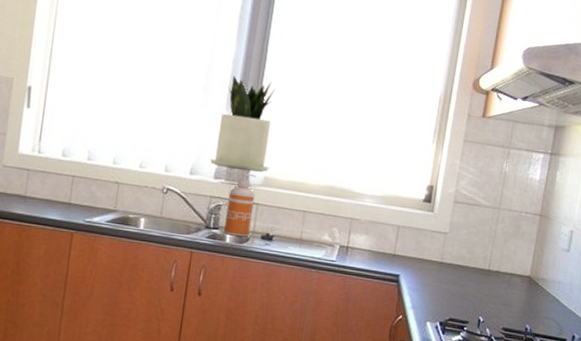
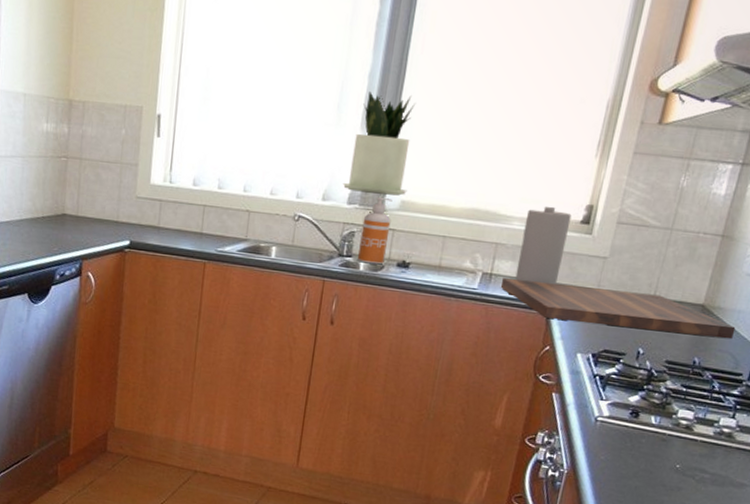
cutting board: none [356,251,558,308] -> present [500,278,736,340]
paper towel holder: none [369,186,415,258] -> present [515,206,572,285]

